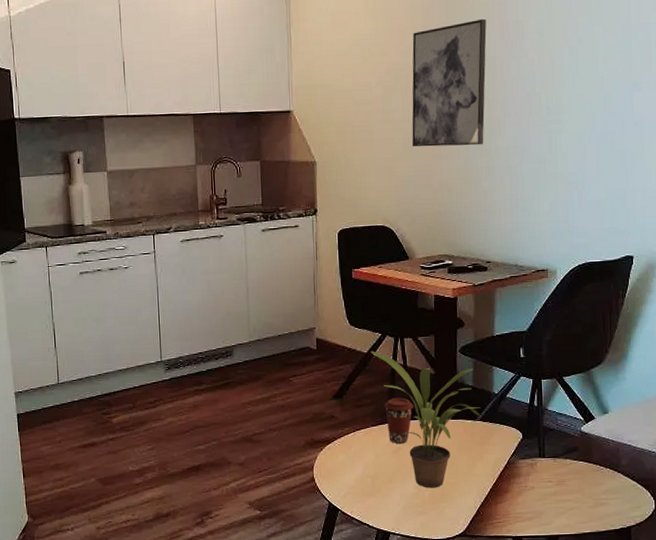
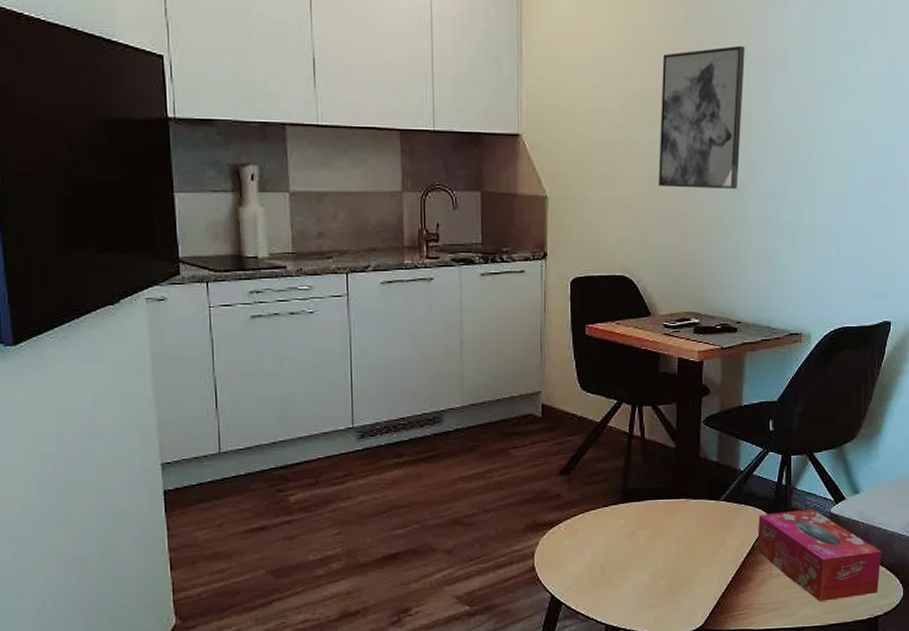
potted plant: present [371,351,481,488] -> none [604,420,725,577]
coffee cup: present [384,397,413,444] -> none [617,474,650,527]
tissue box: none [512,427,632,512] -> present [757,508,881,602]

